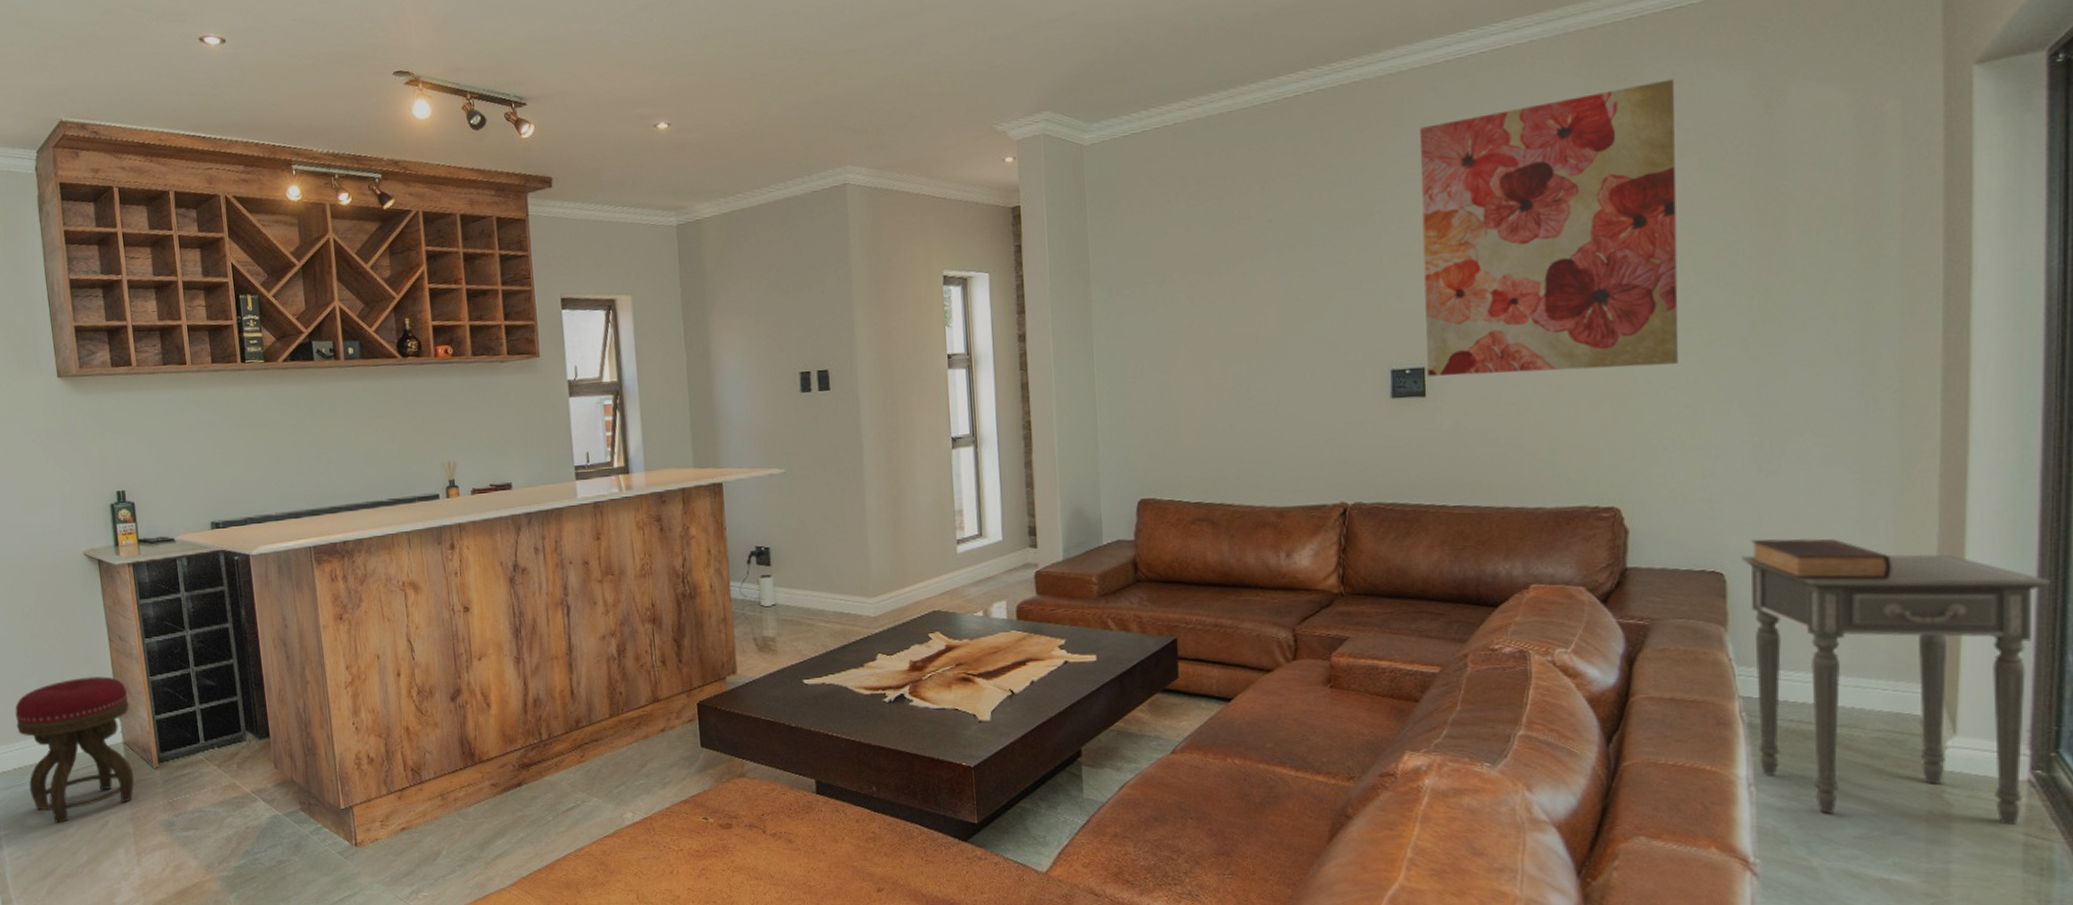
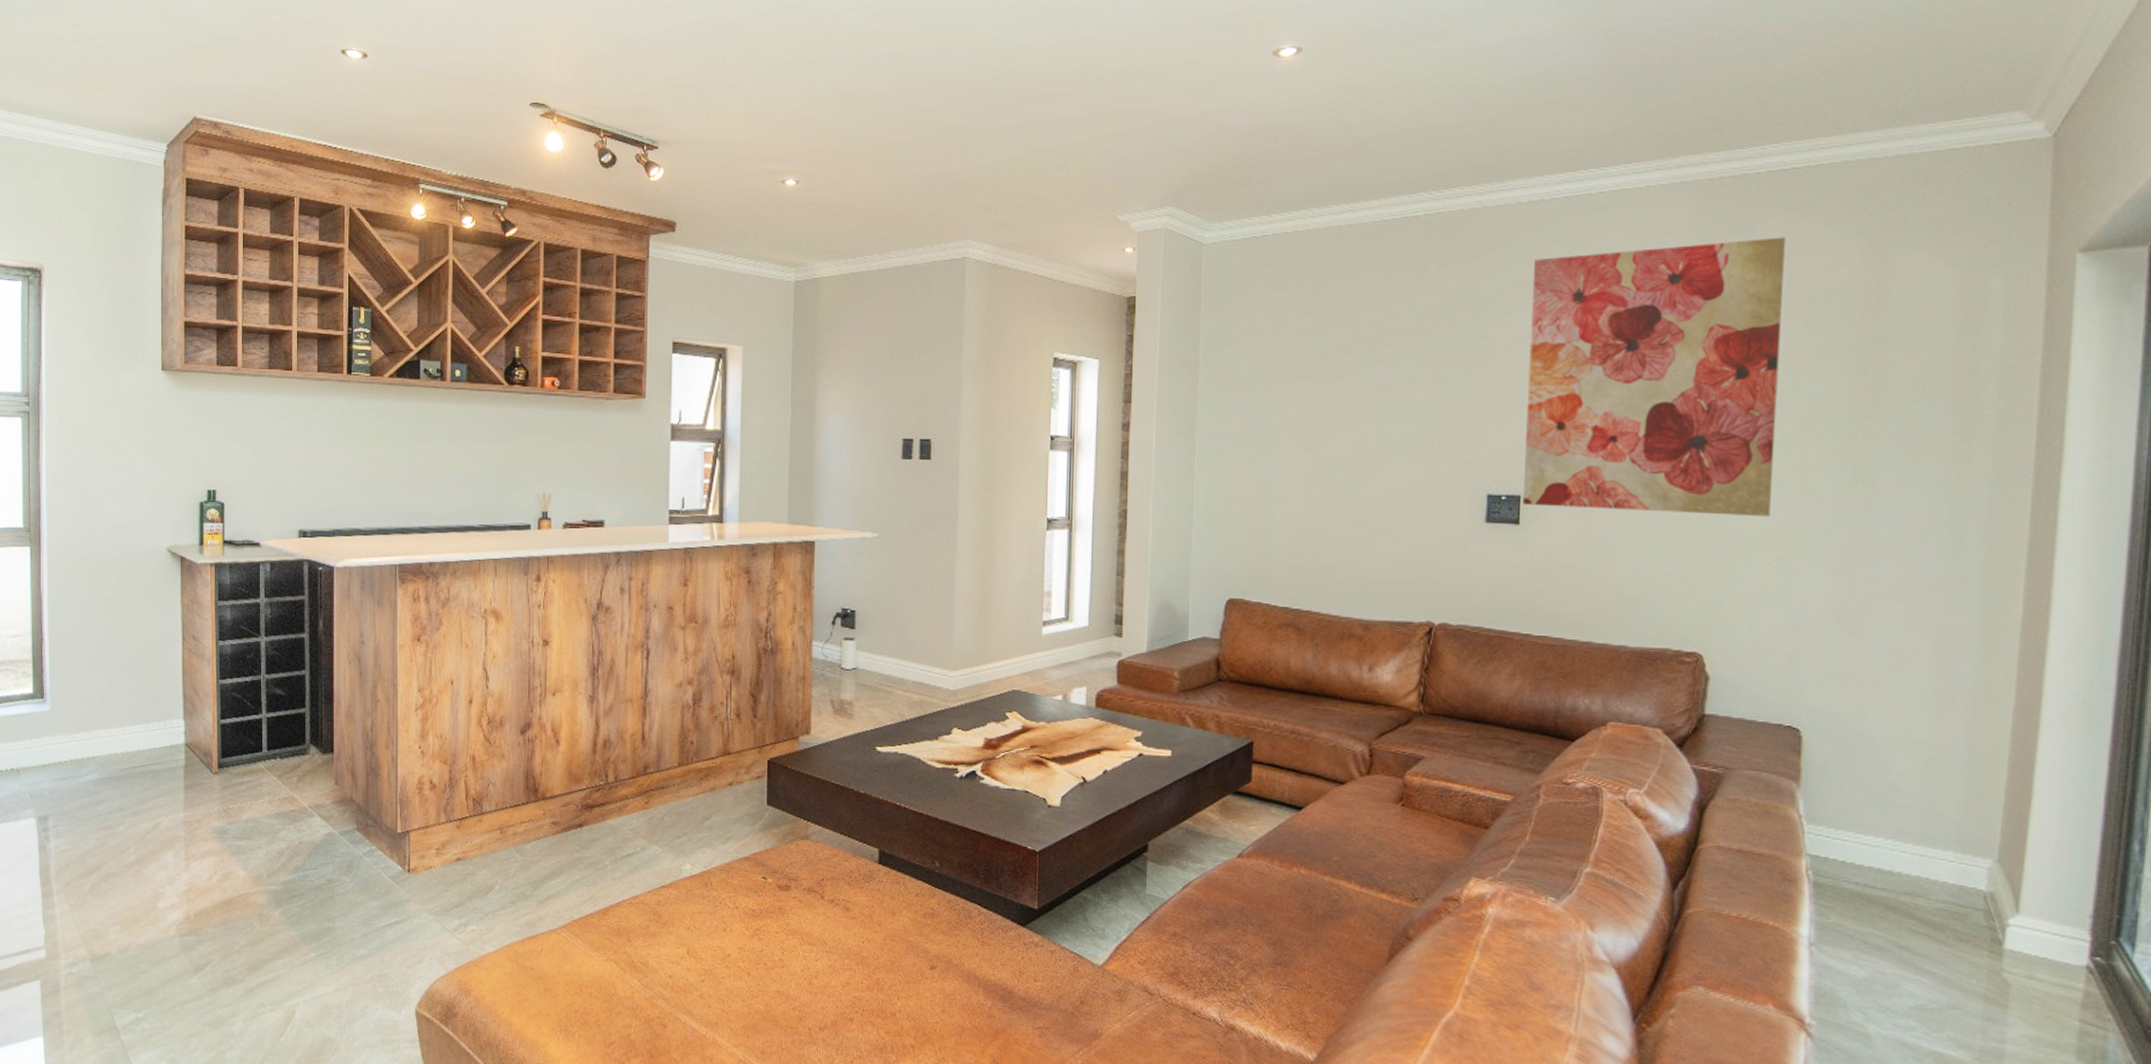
stool: present [14,676,135,823] -> none [78,673,195,820]
side table: present [1741,554,2052,825] -> none [1818,714,2123,1010]
book: present [1751,538,1891,580] -> none [1828,698,1966,751]

